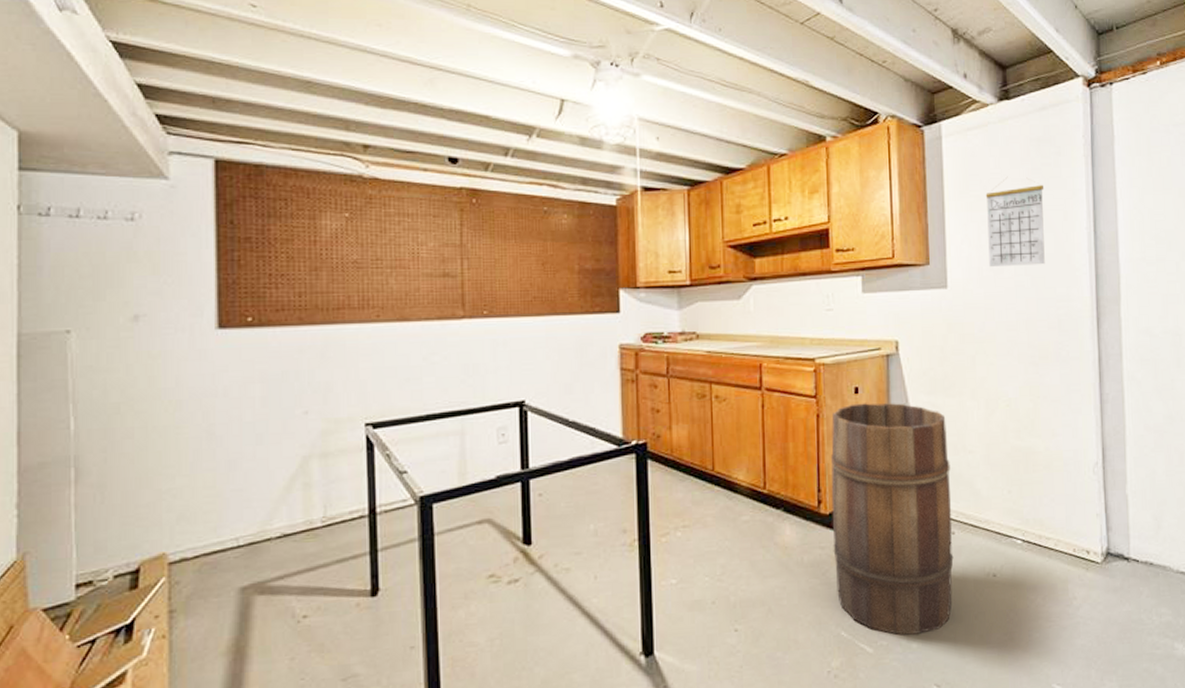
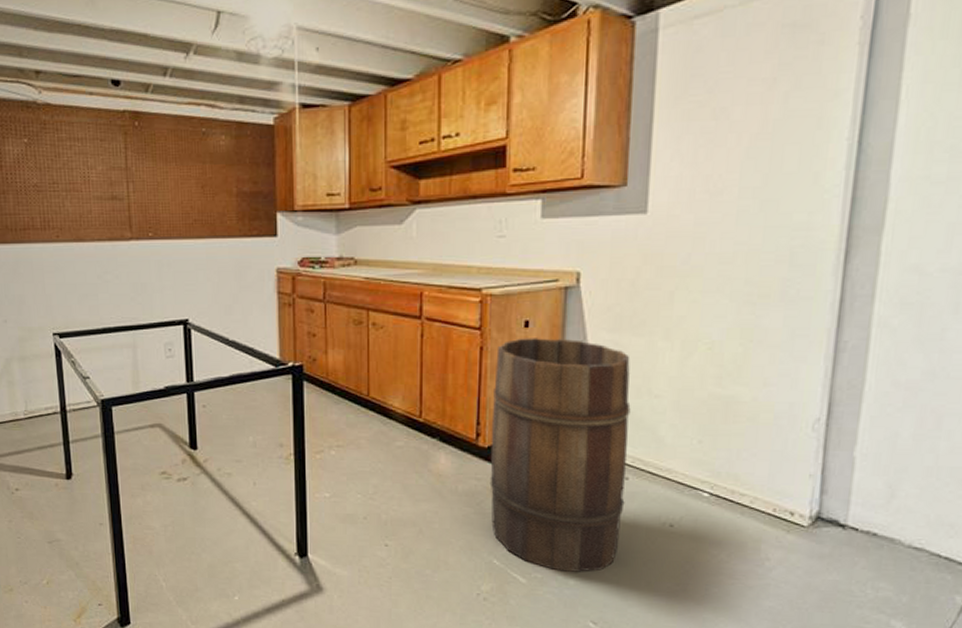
calendar: present [985,176,1045,268] -> none [705,75,794,189]

